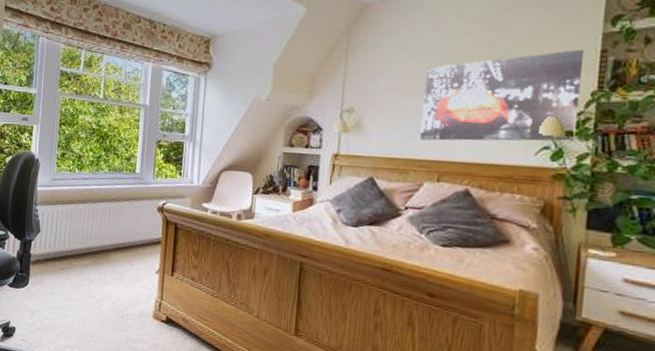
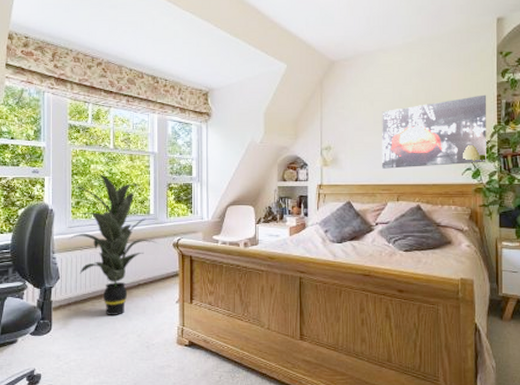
indoor plant: none [52,124,142,278] -> present [69,173,158,315]

